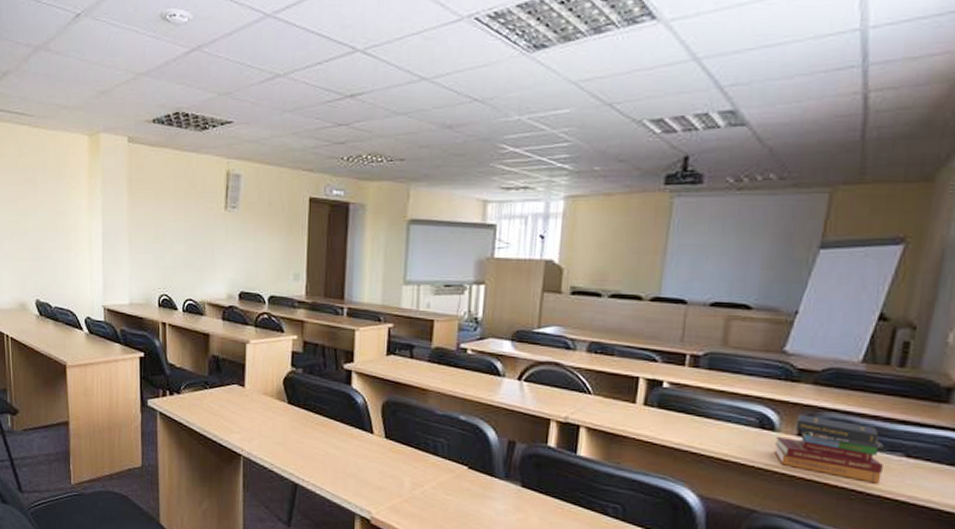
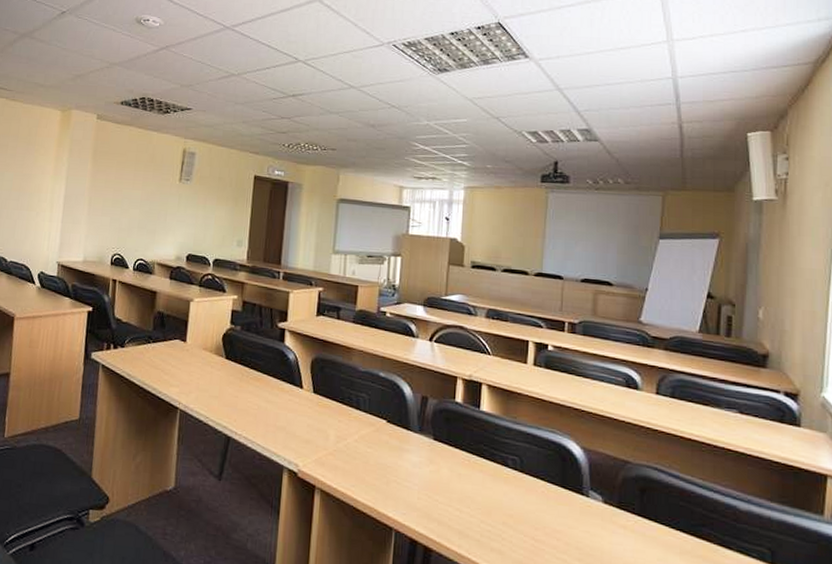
books: present [773,414,885,484] -> none [639,375,723,437]

